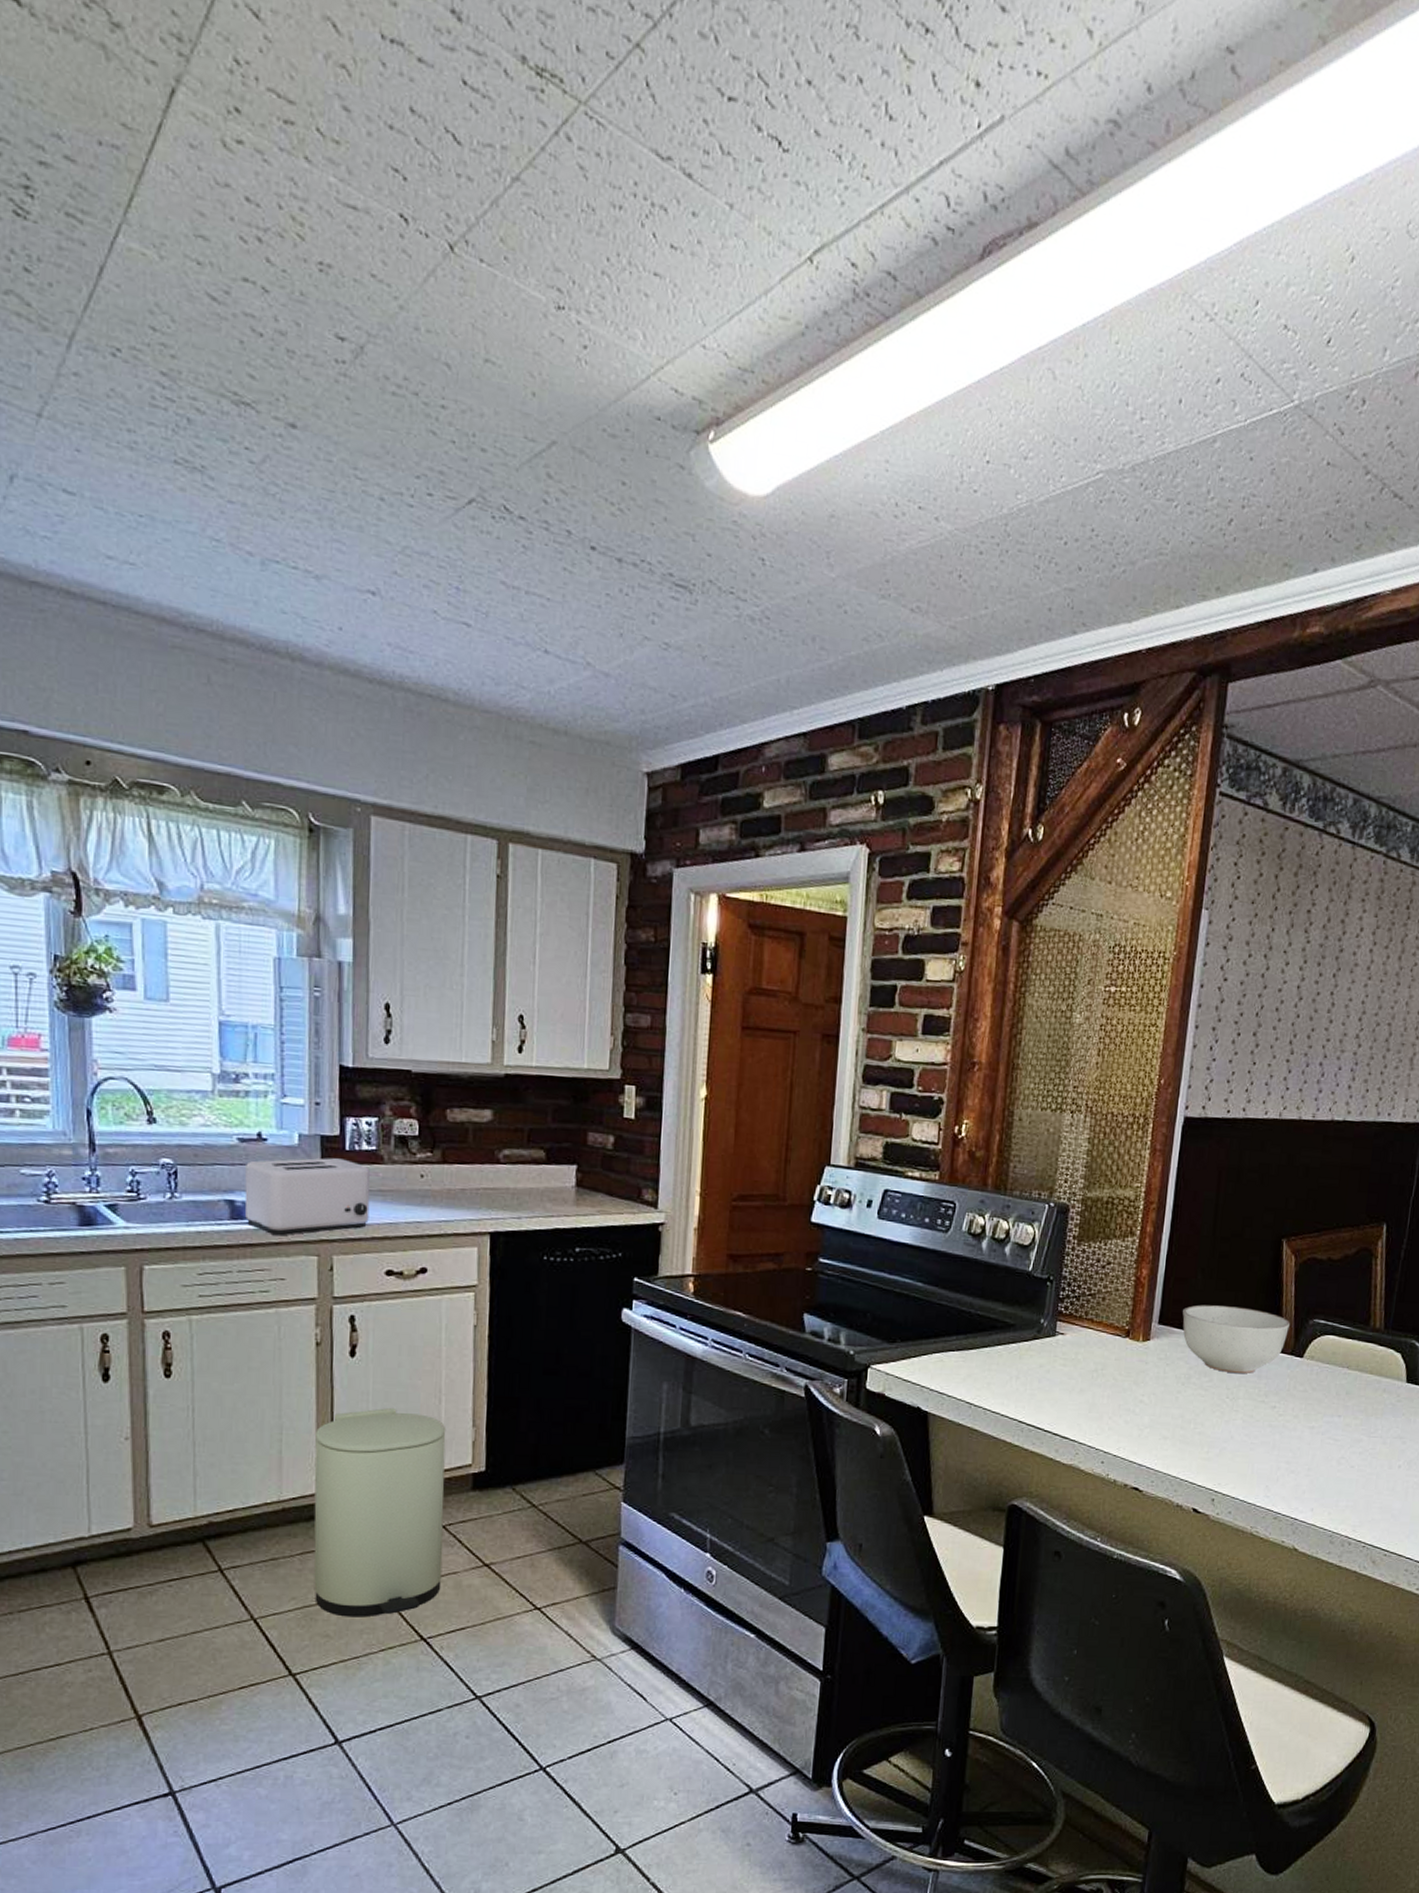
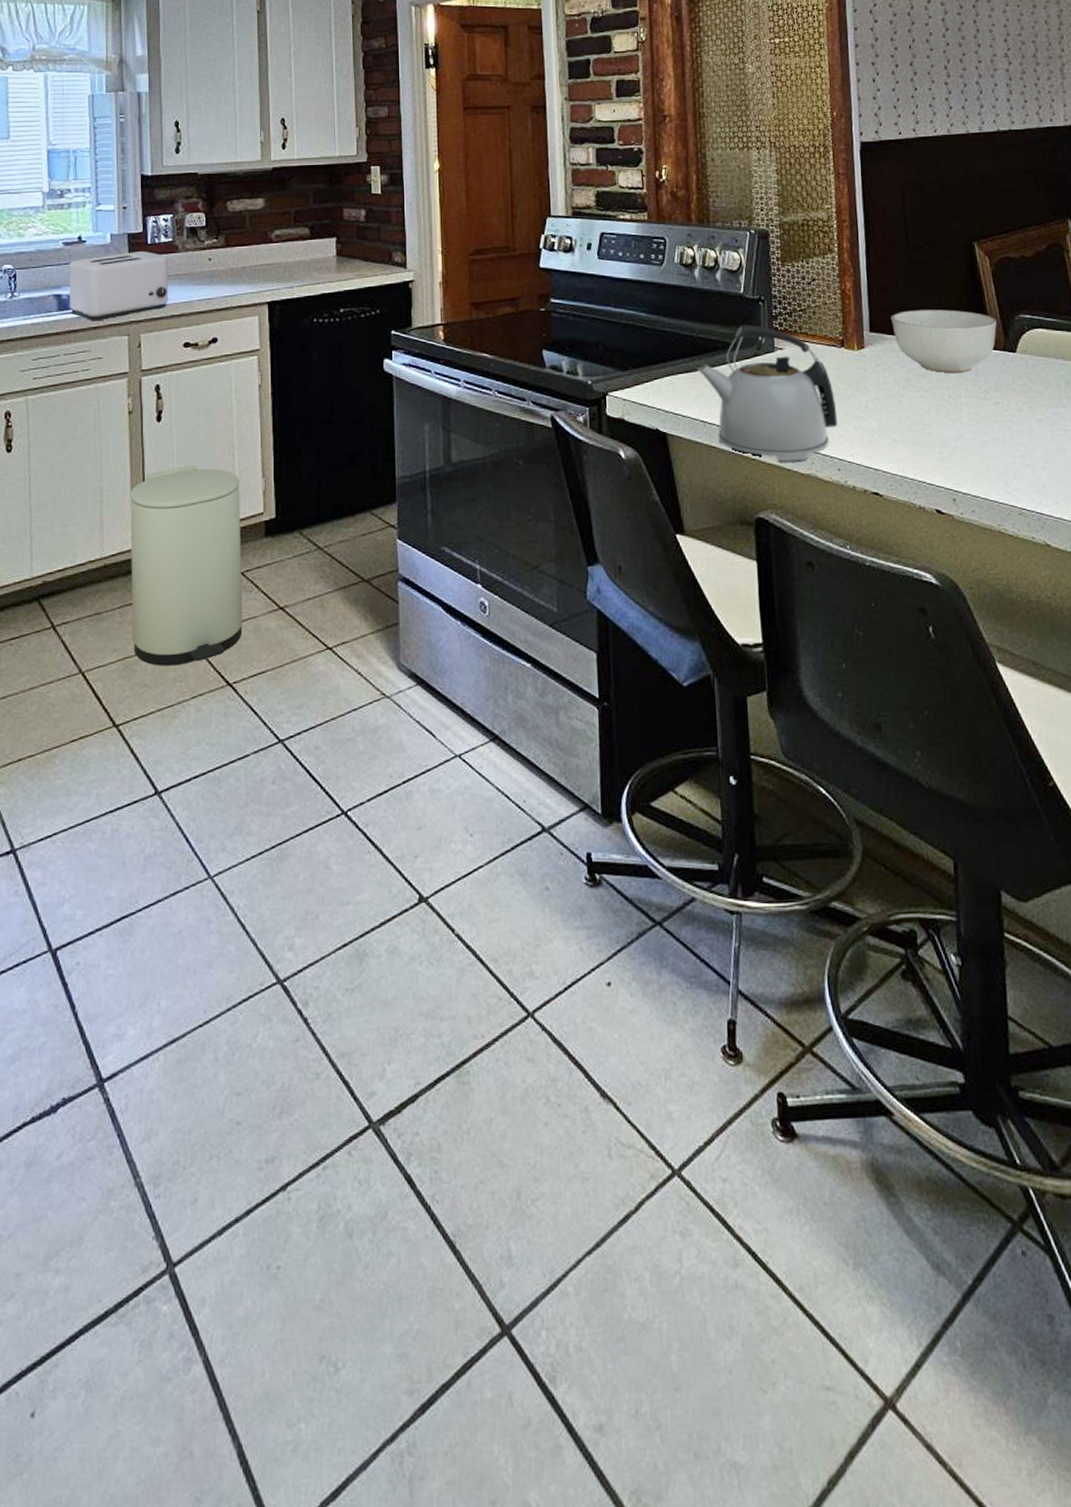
kettle: none [970,1304,1111,1451] -> present [697,324,838,462]

